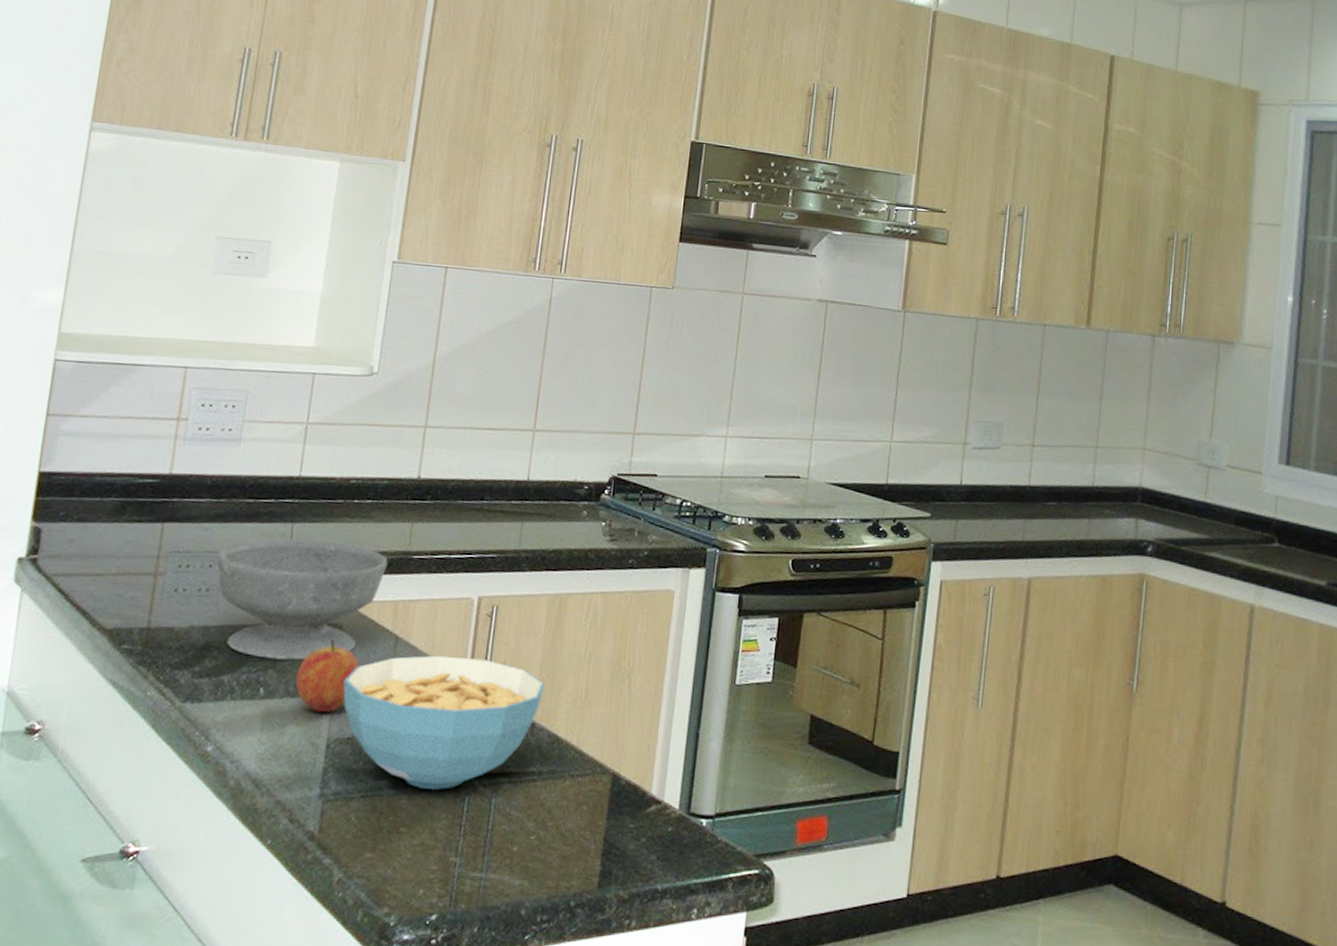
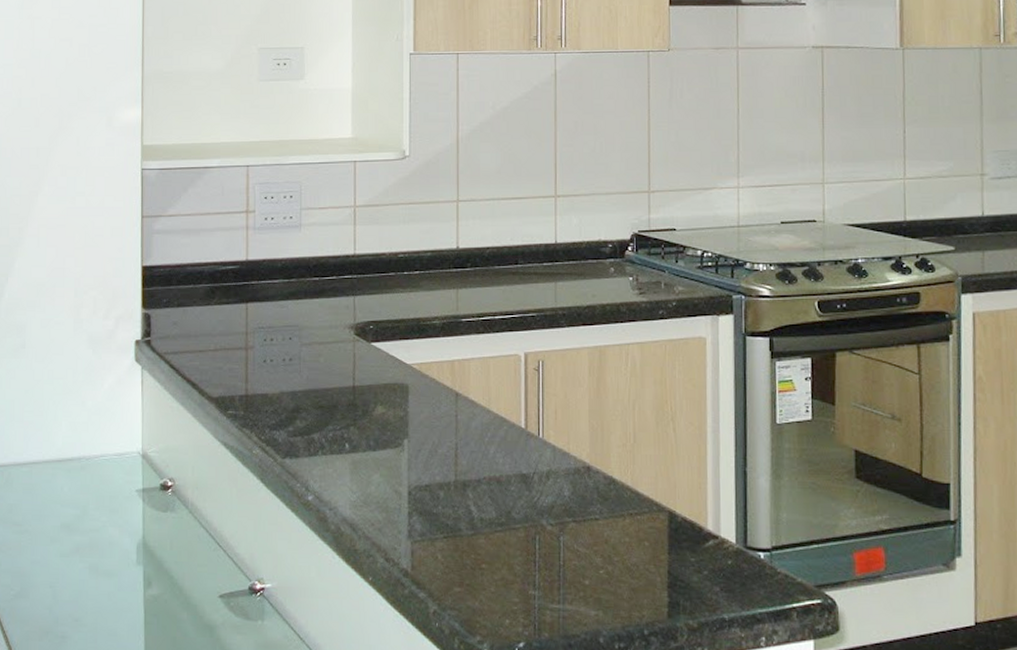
bowl: present [216,539,388,661] -> none [295,310,441,418]
fruit: present [295,640,359,713] -> none [374,398,427,464]
cereal bowl: present [343,655,545,790] -> none [416,408,595,530]

